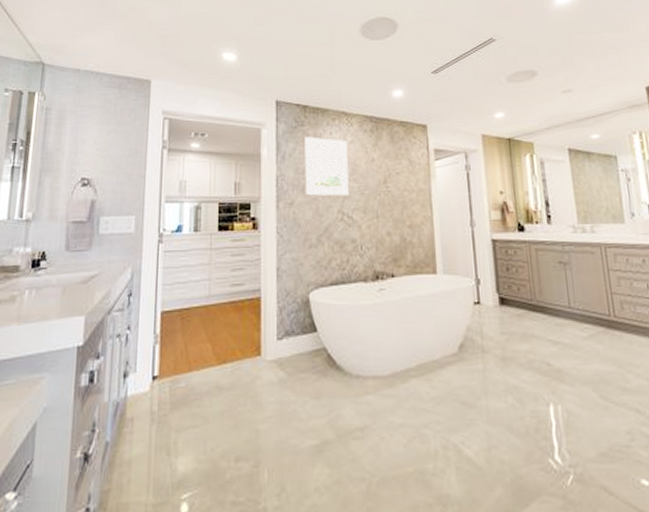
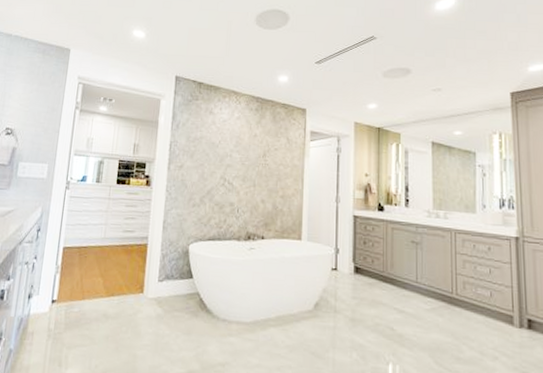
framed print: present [305,137,349,196] -> none [194,110,234,165]

